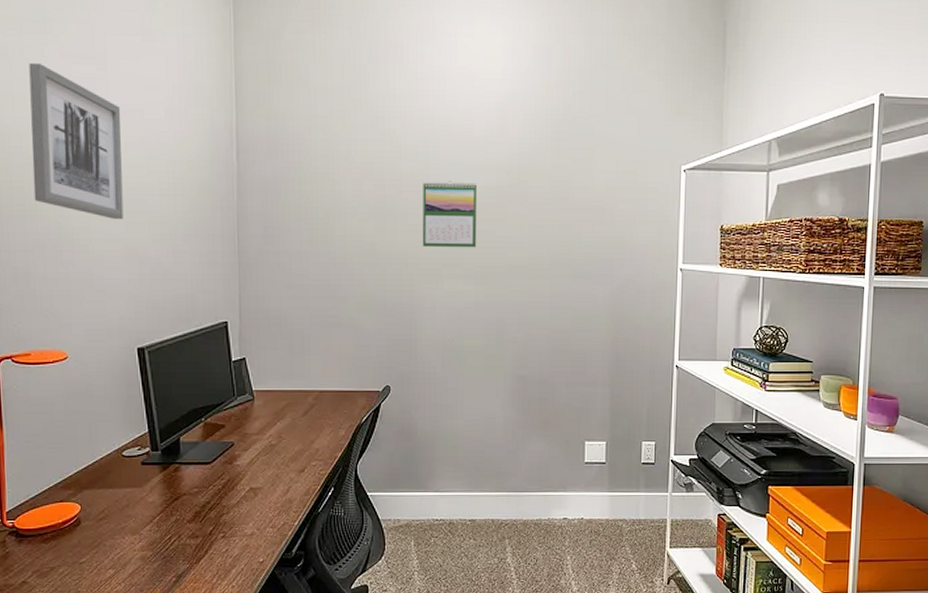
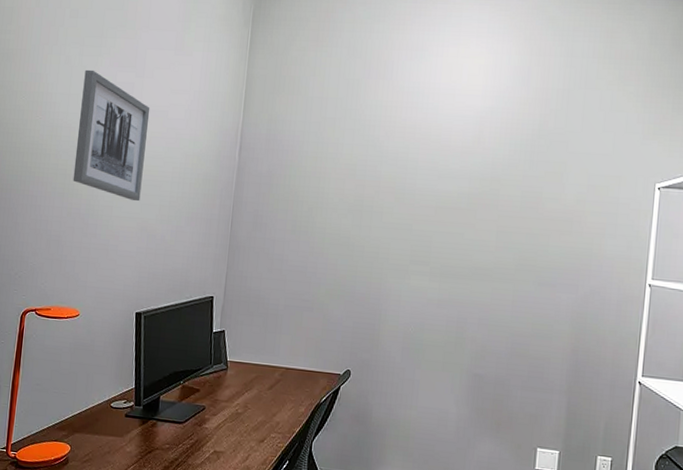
calendar: present [422,181,477,248] -> none [393,185,450,248]

